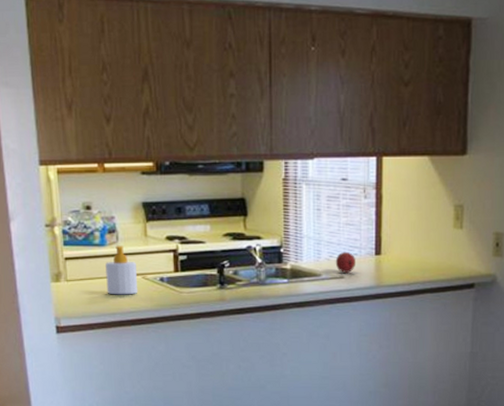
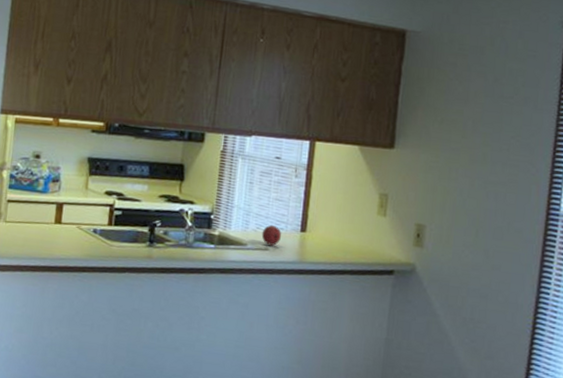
soap bottle: present [105,245,138,295] -> none [41,194,73,242]

